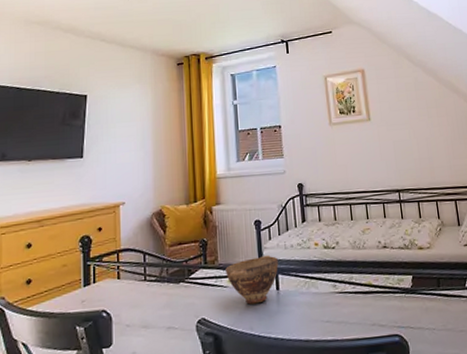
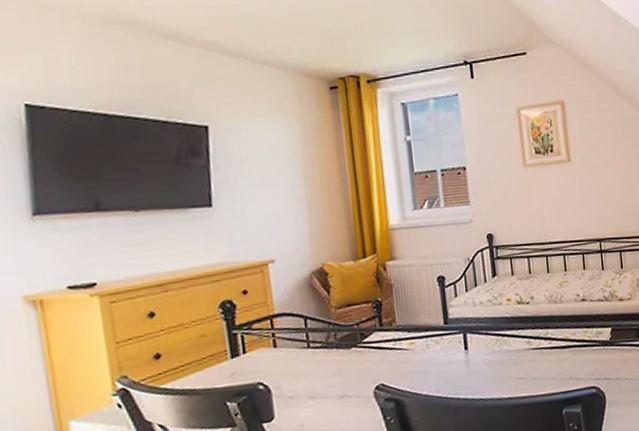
bowl: present [225,255,278,305] -> none [405,313,466,367]

